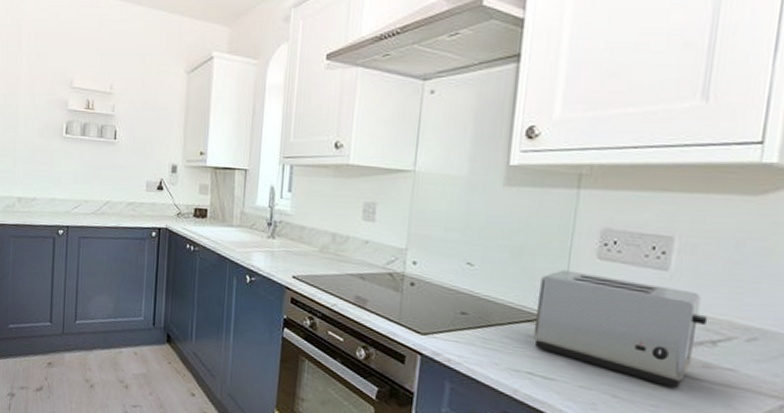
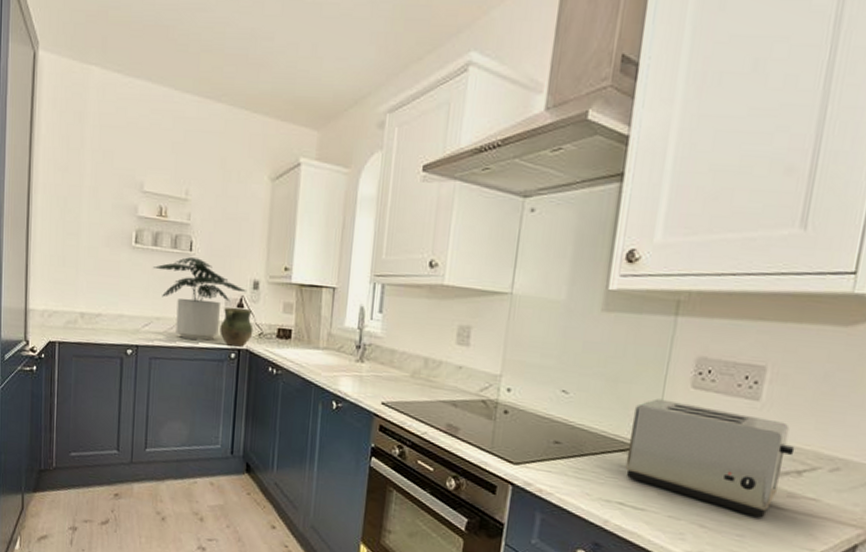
potted plant: none [82,145,166,221] -> present [154,257,247,341]
ceramic jug: none [142,189,172,227] -> present [220,307,254,348]

